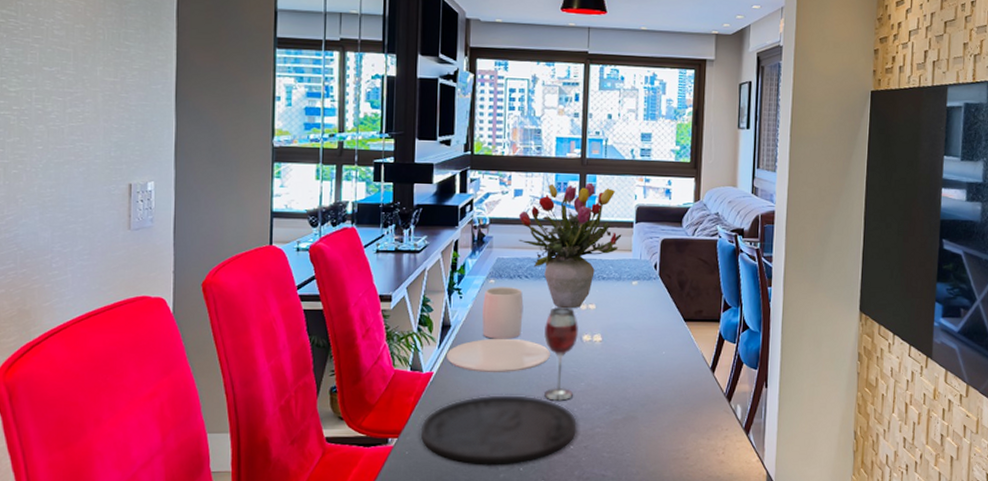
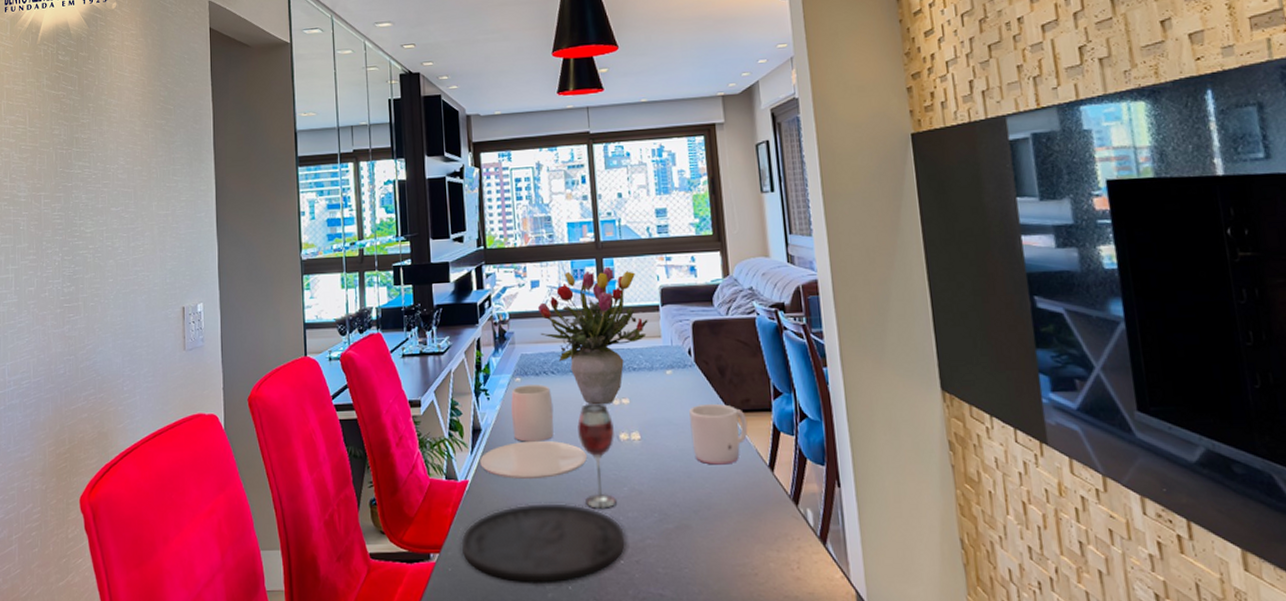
mug: none [647,312,698,366] -> present [689,403,748,465]

